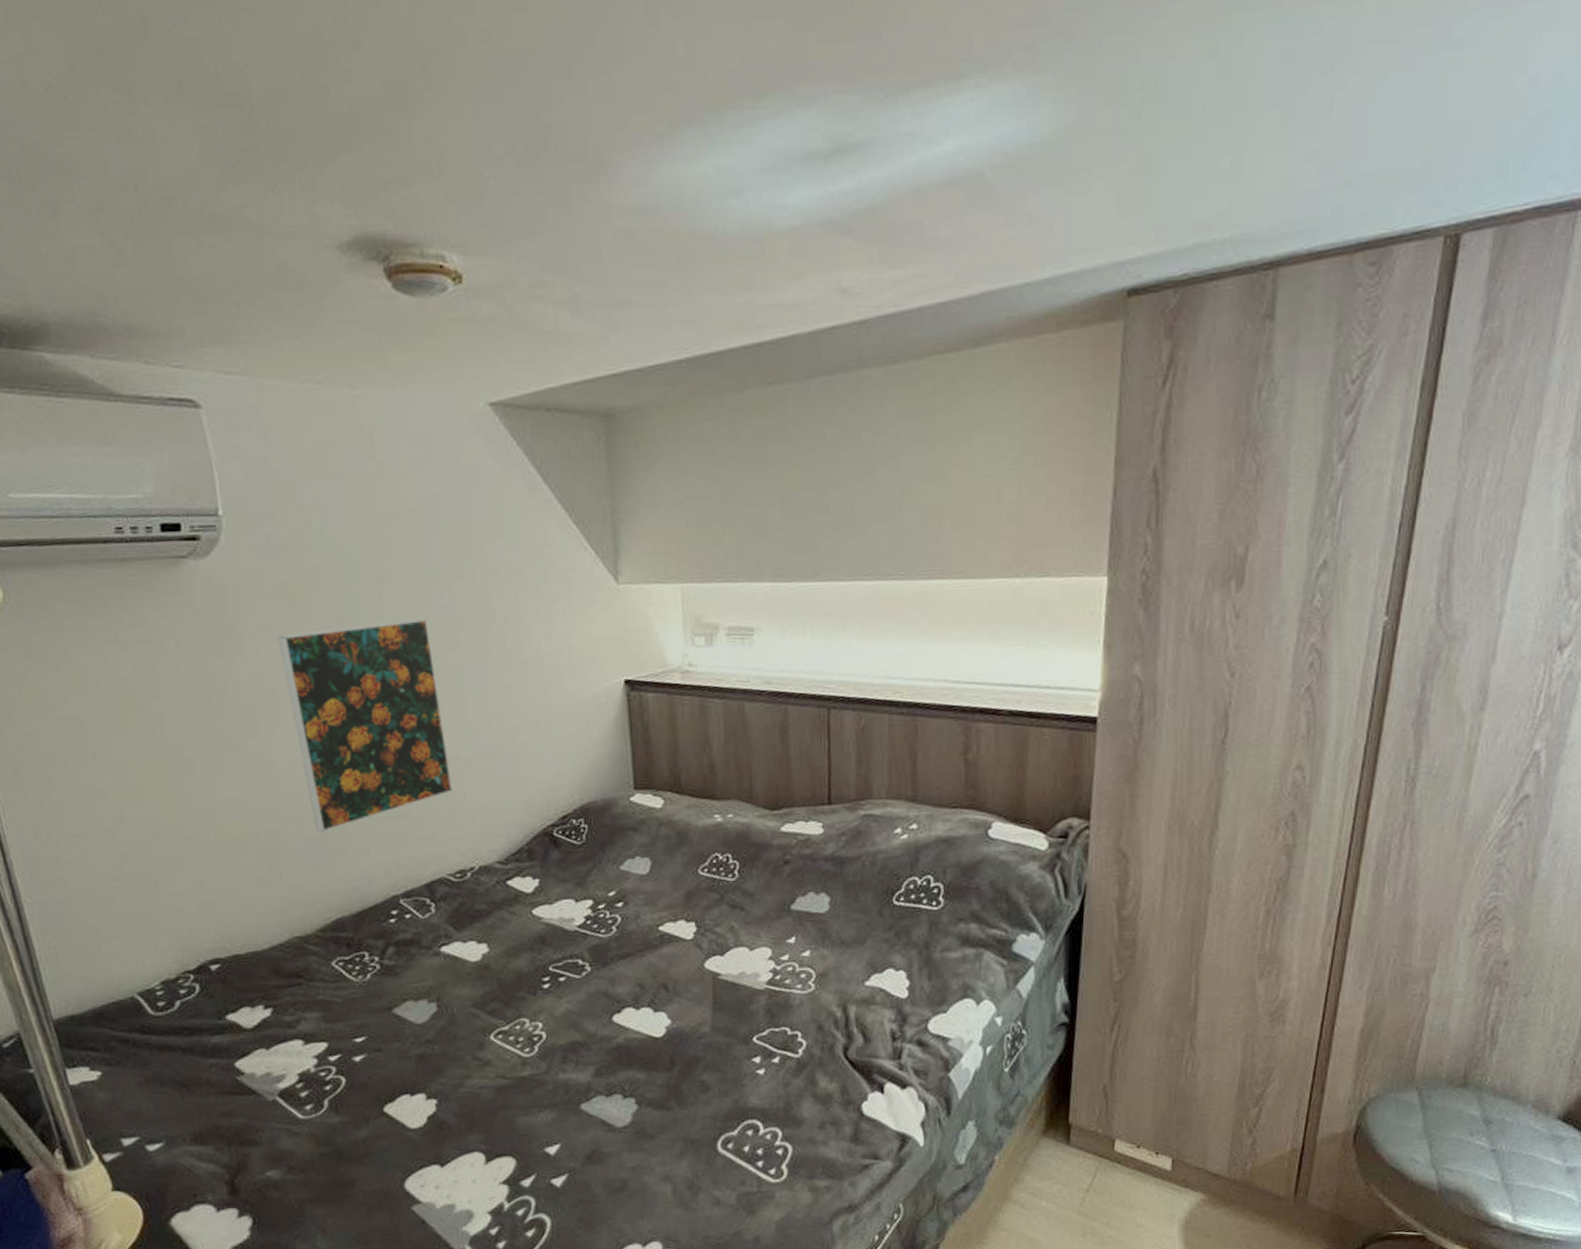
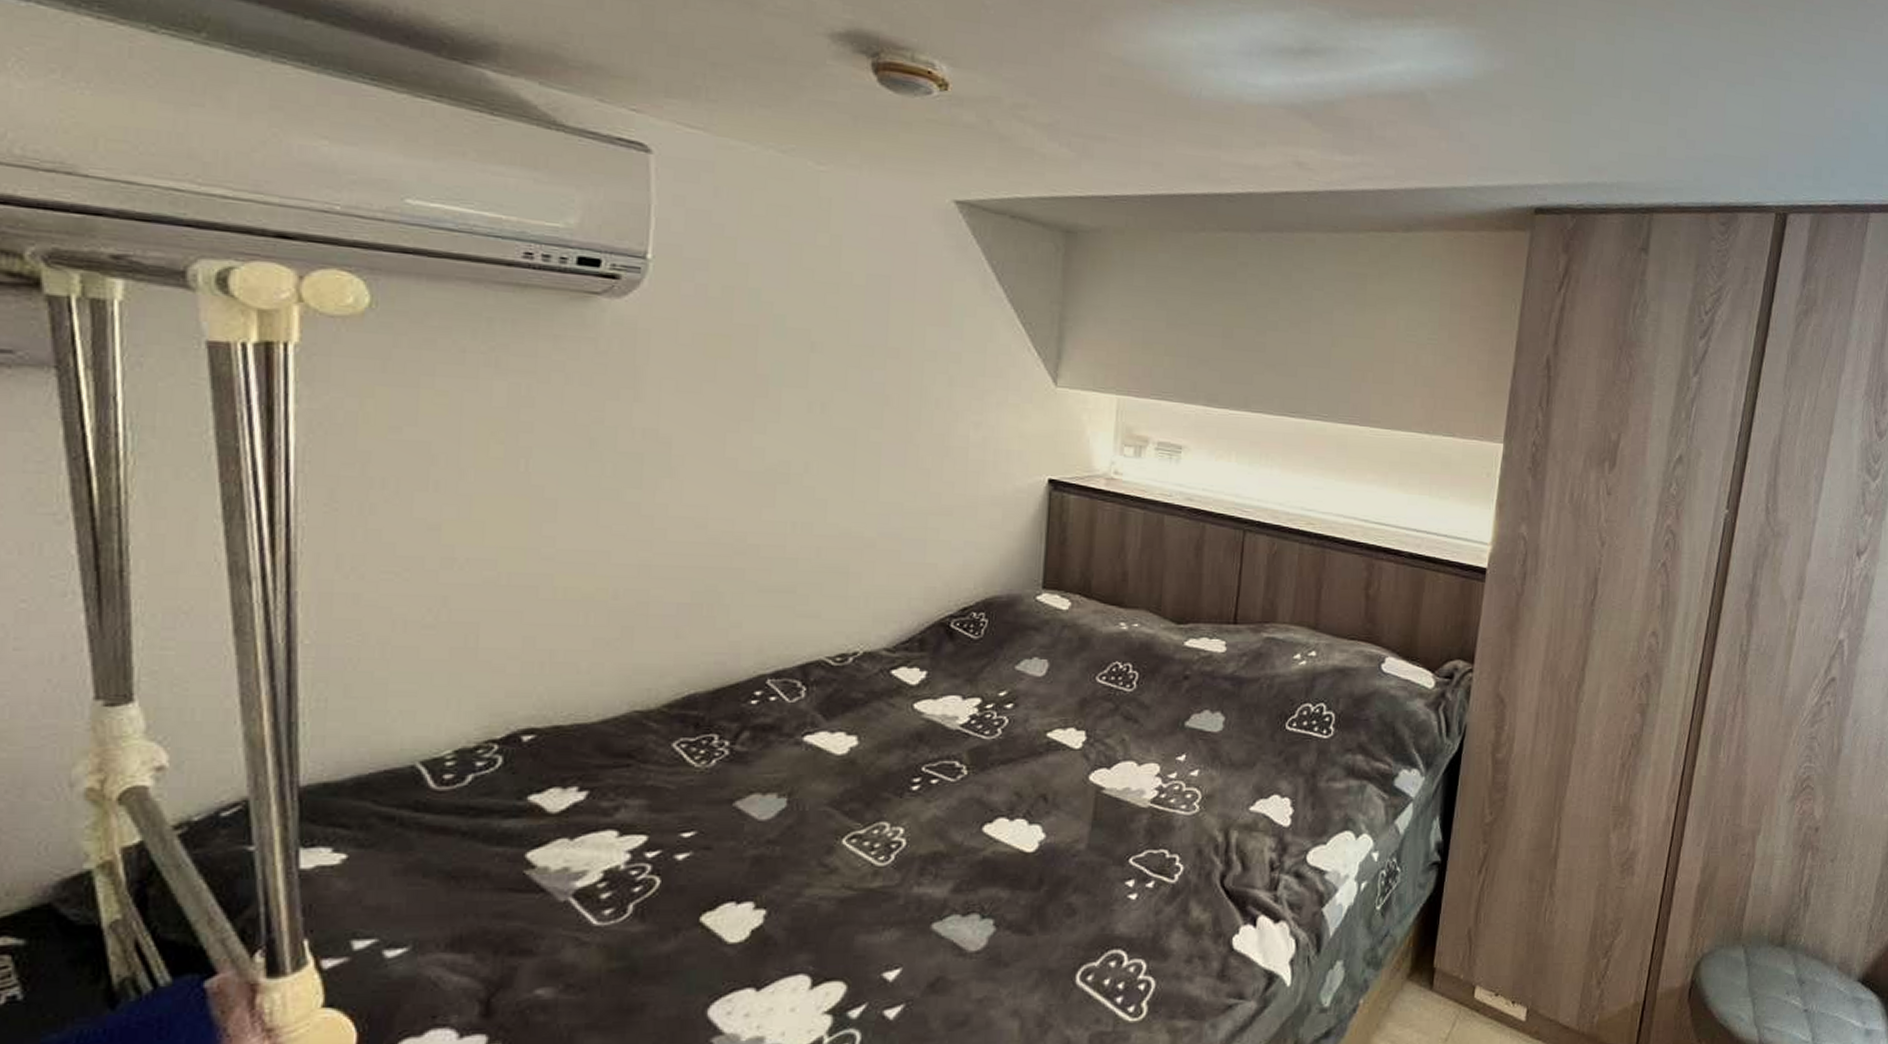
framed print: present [278,619,453,833] -> none [685,387,854,598]

